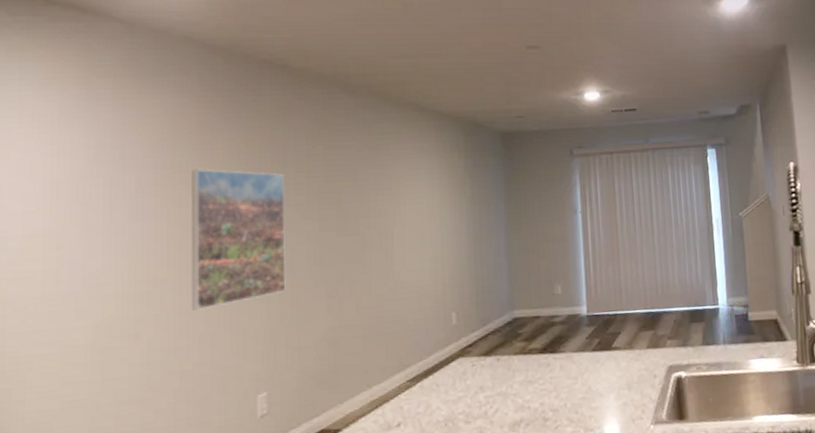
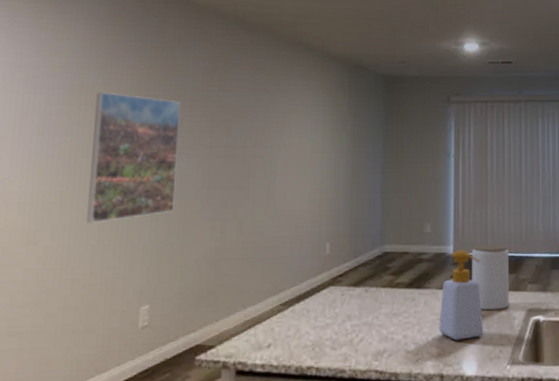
soap bottle: none [576,309,624,404] -> present [439,250,484,340]
jar: none [606,301,649,371] -> present [472,245,509,311]

